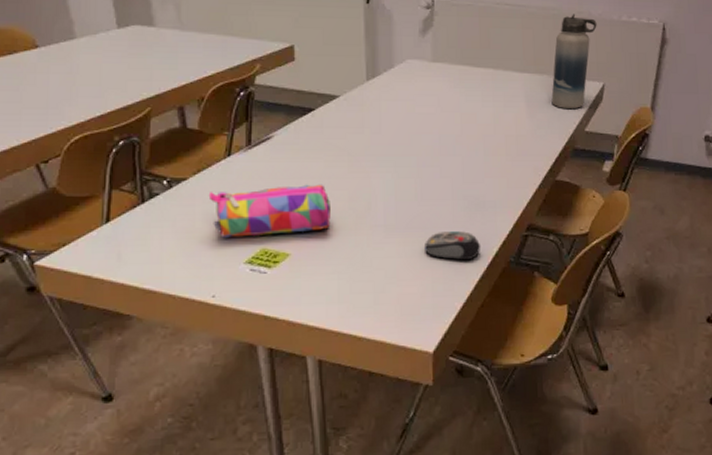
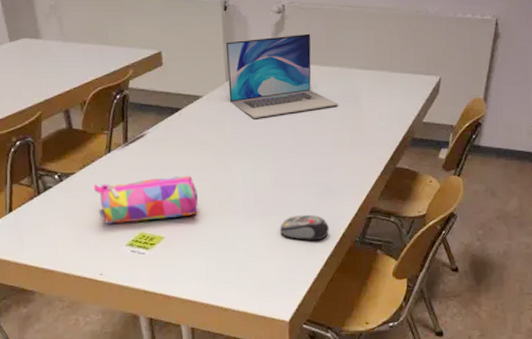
laptop: none [367,31,493,122] -> present [225,33,339,118]
water bottle: present [551,14,597,108] -> none [392,13,434,102]

